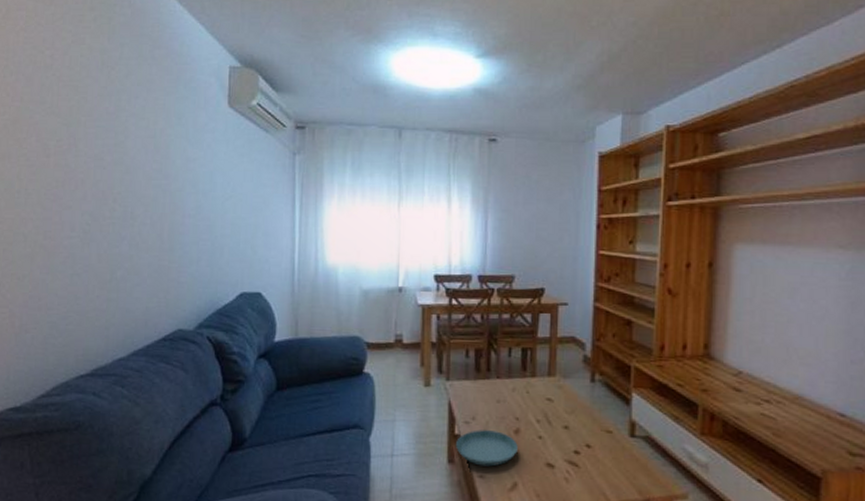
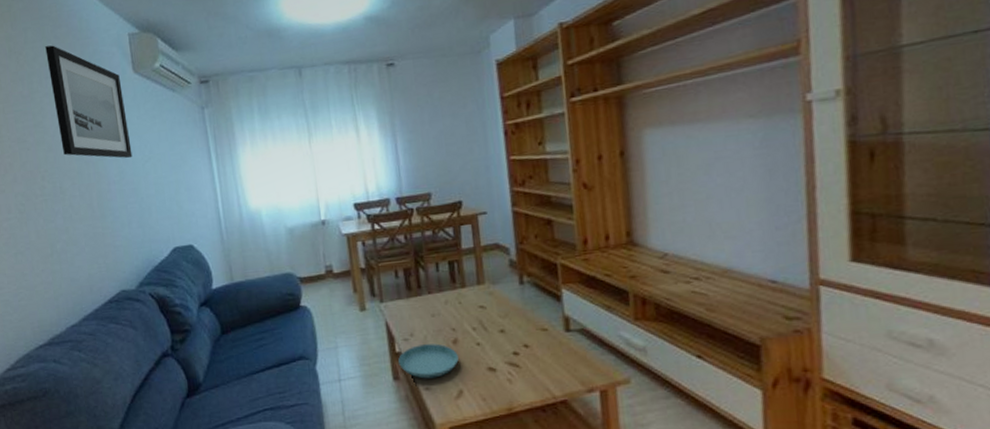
wall art: none [140,65,214,194] -> present [45,45,133,159]

